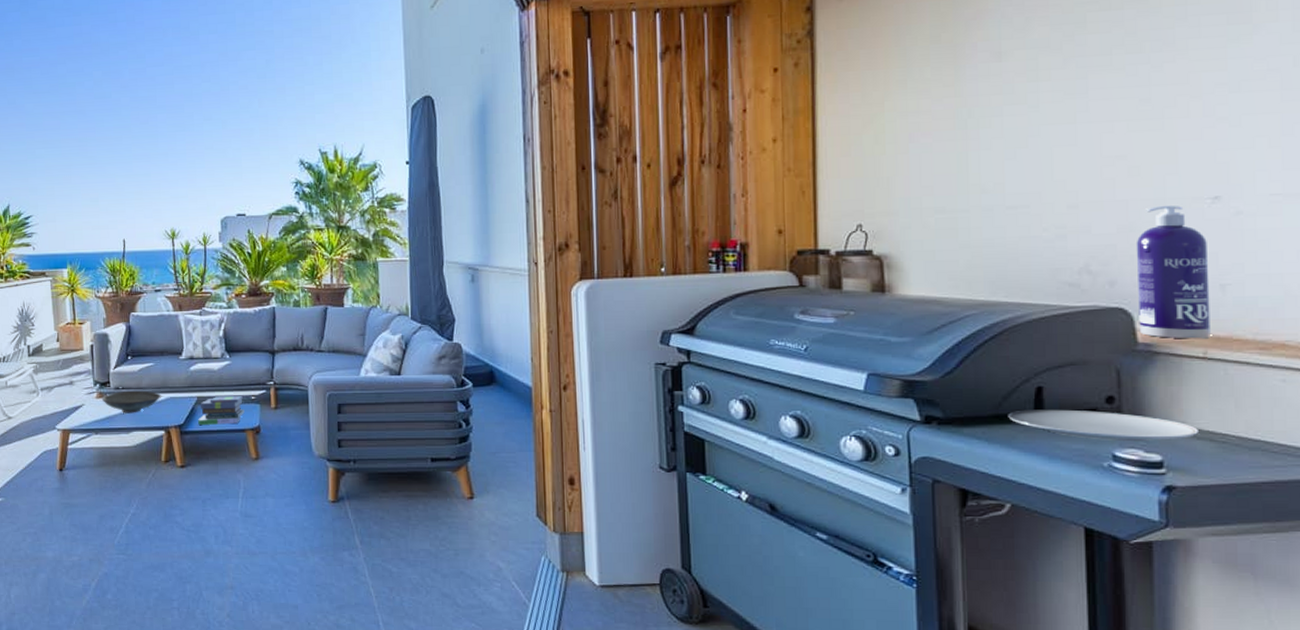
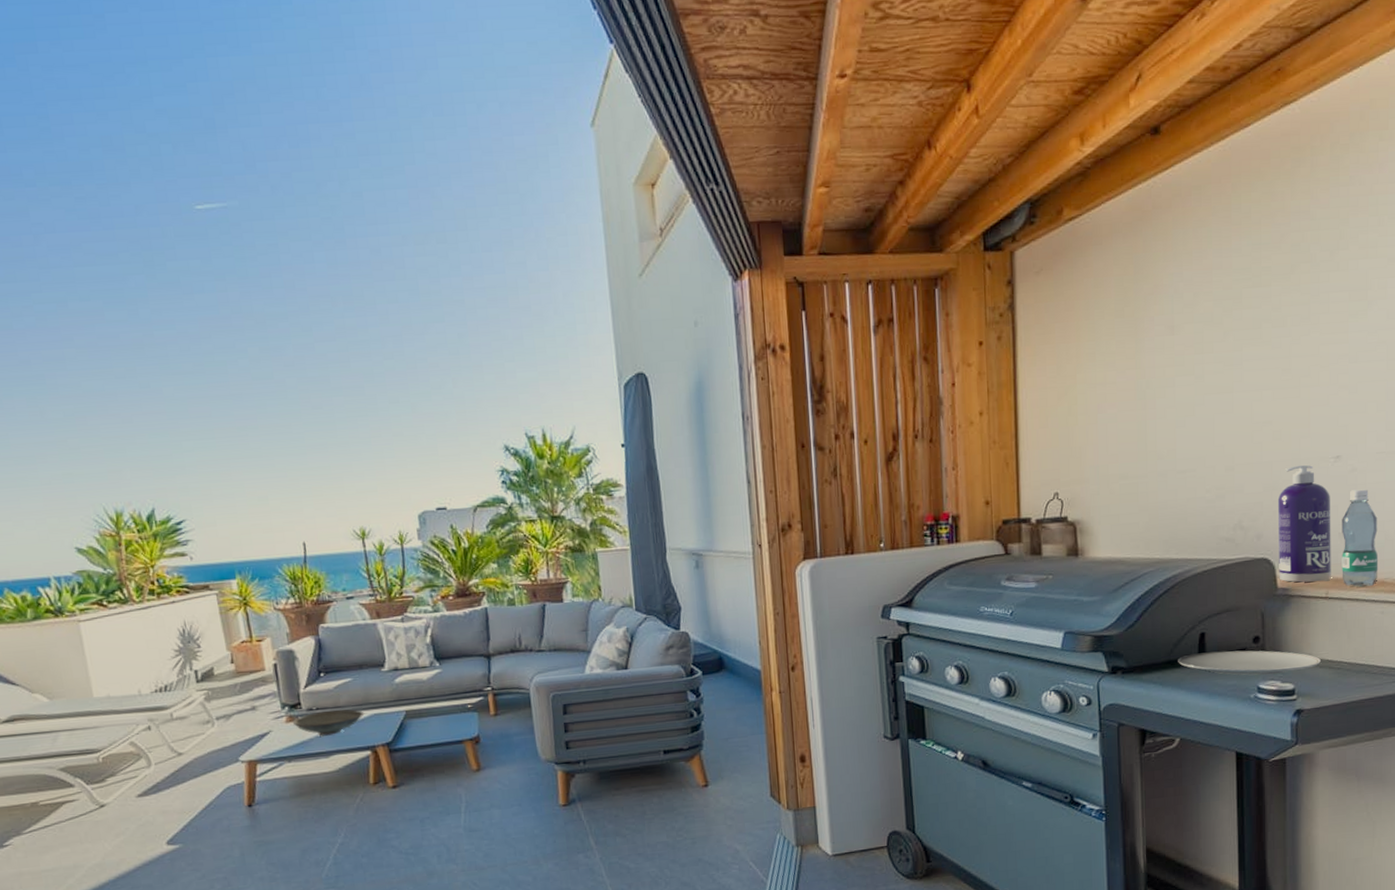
books: present [198,396,245,425] -> none [408,706,461,740]
bottle: none [1224,235,1277,349] -> present [1342,489,1379,588]

